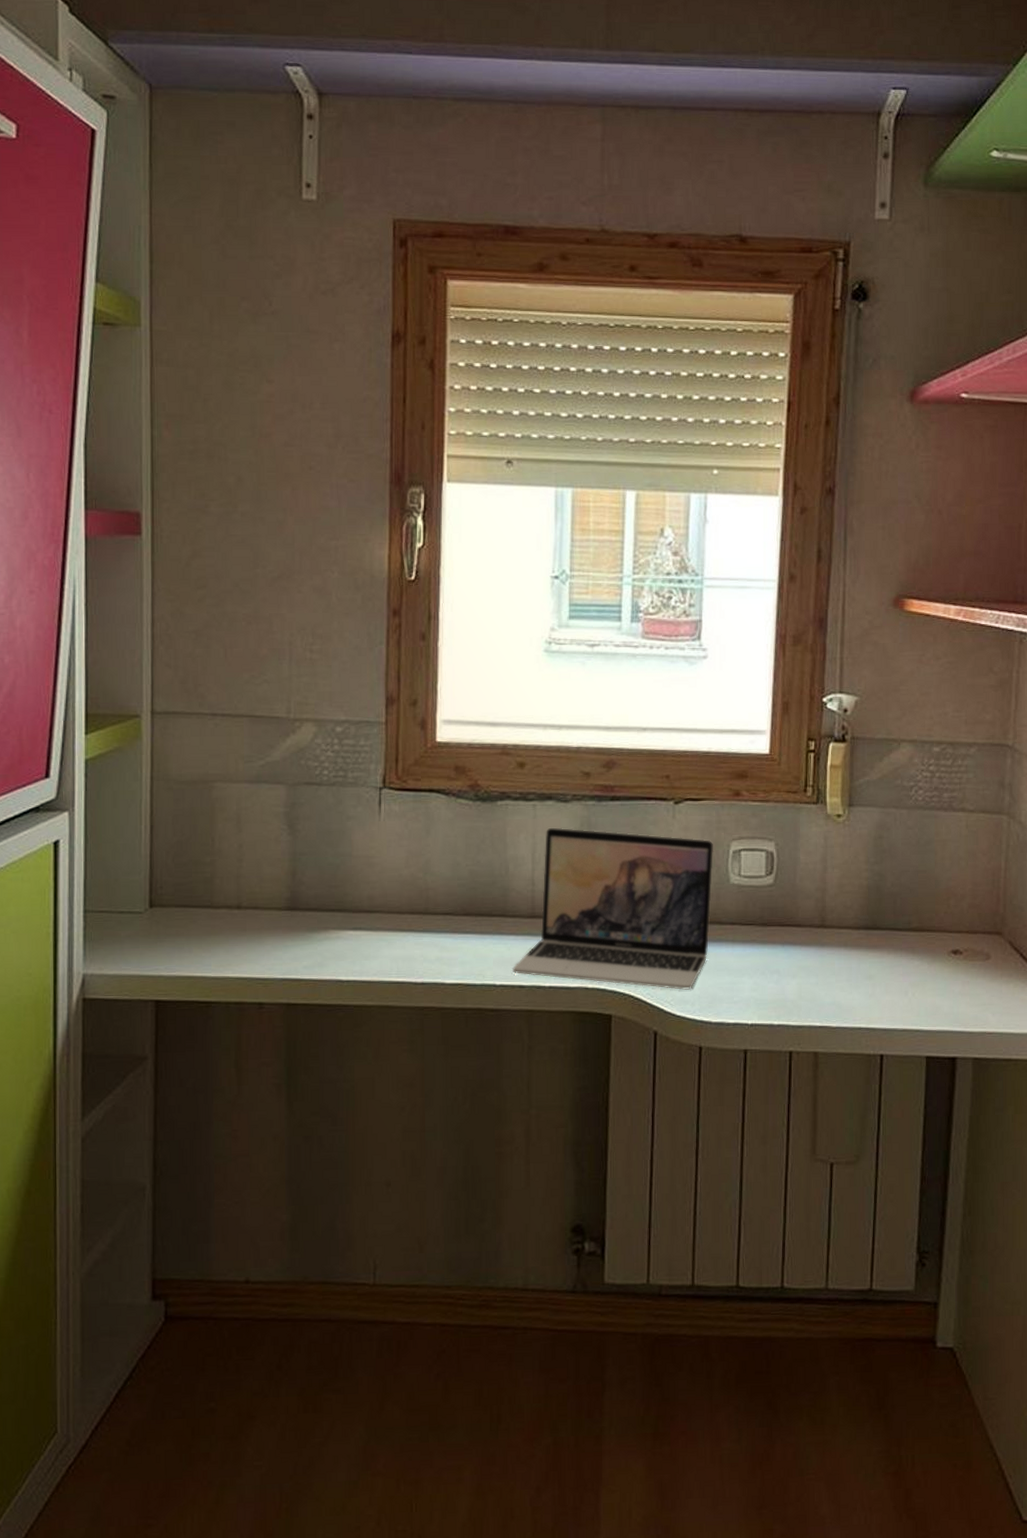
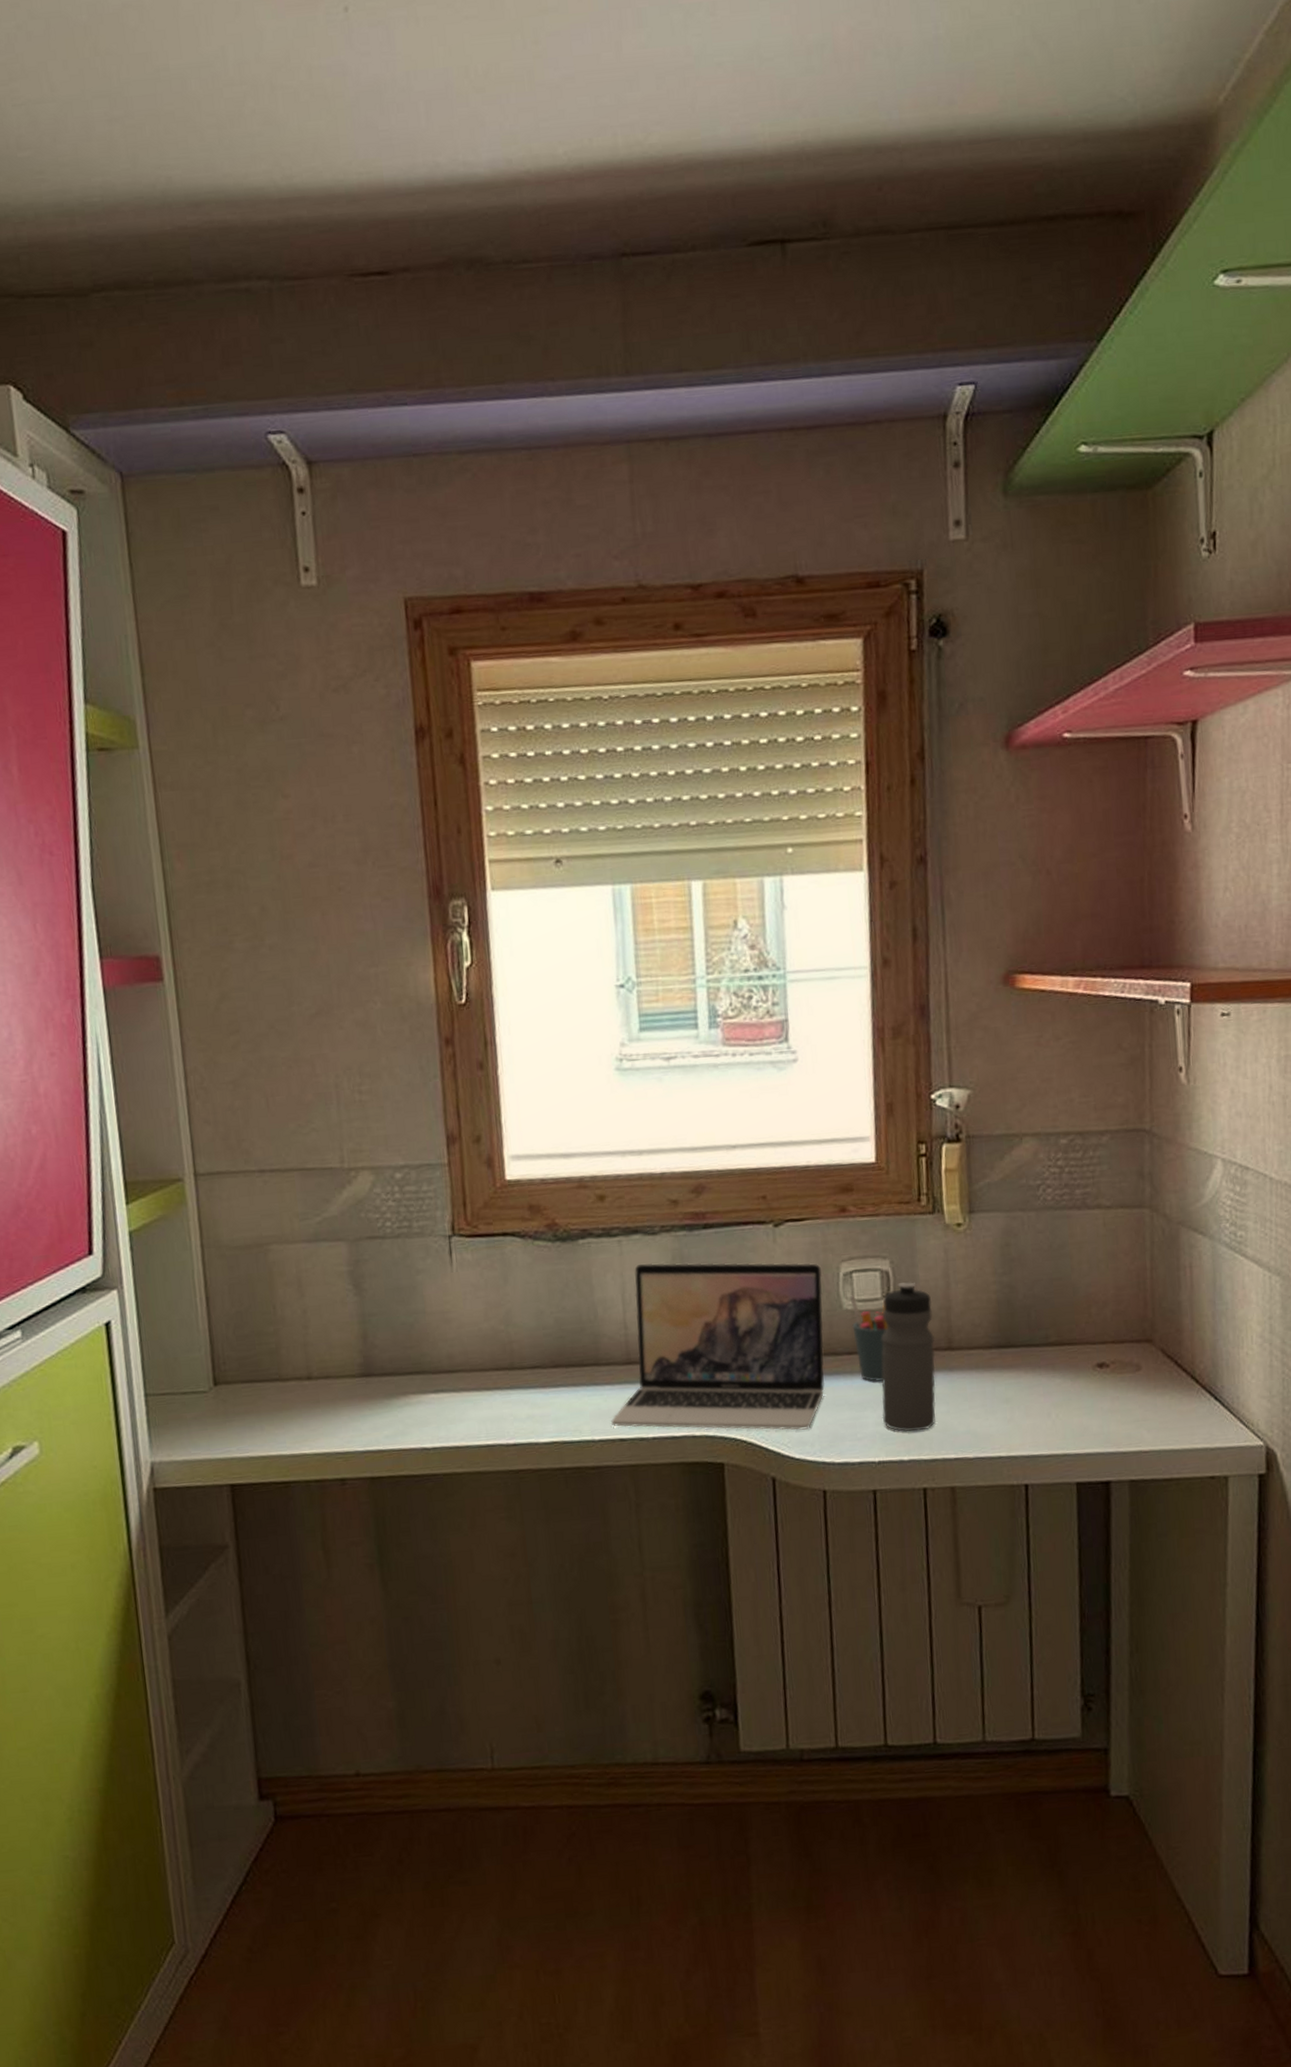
pen holder: none [737,871,769,951] -> present [850,1295,888,1381]
water bottle: none [757,864,810,999] -> present [881,1282,936,1432]

